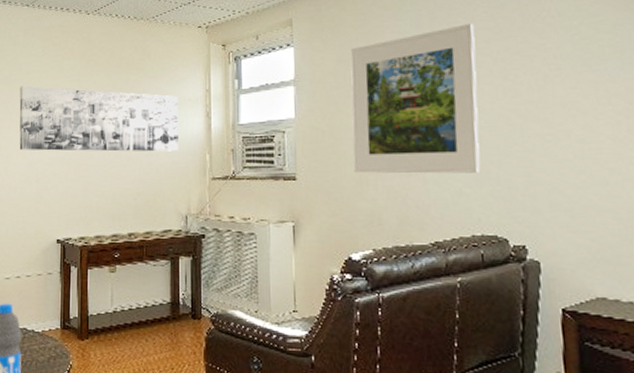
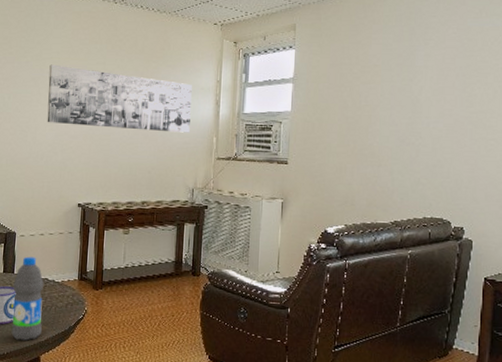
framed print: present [350,24,481,174] -> none [336,42,444,167]

